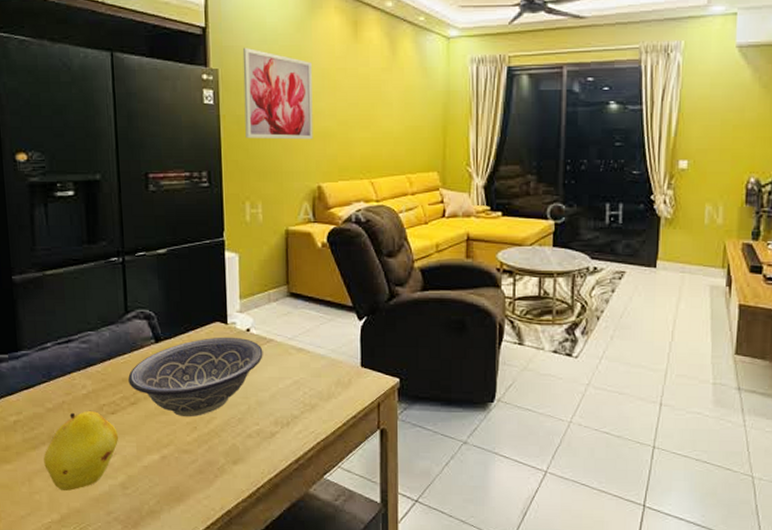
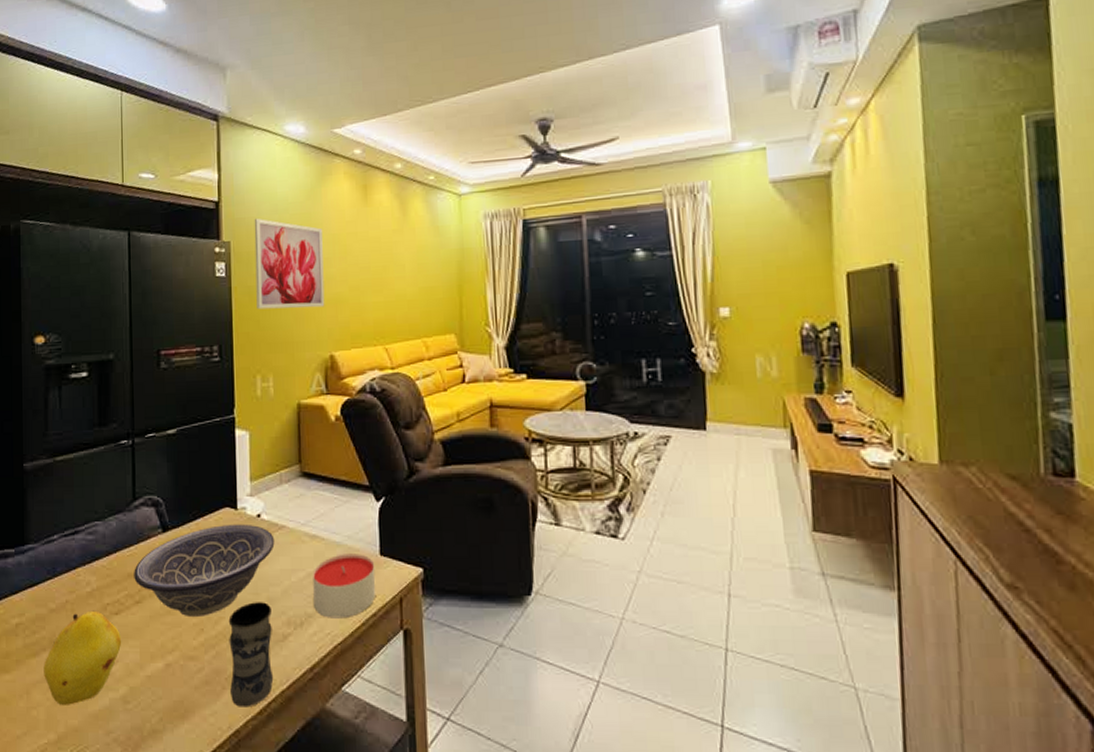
jar: none [220,405,262,492] -> present [228,602,274,707]
candle: none [299,365,357,420] -> present [313,554,376,619]

